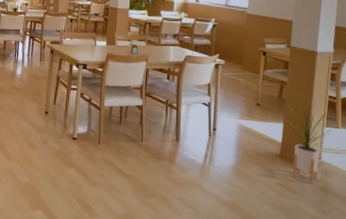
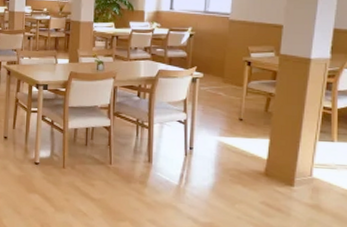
house plant: present [287,99,330,184] -> none [274,112,324,202]

